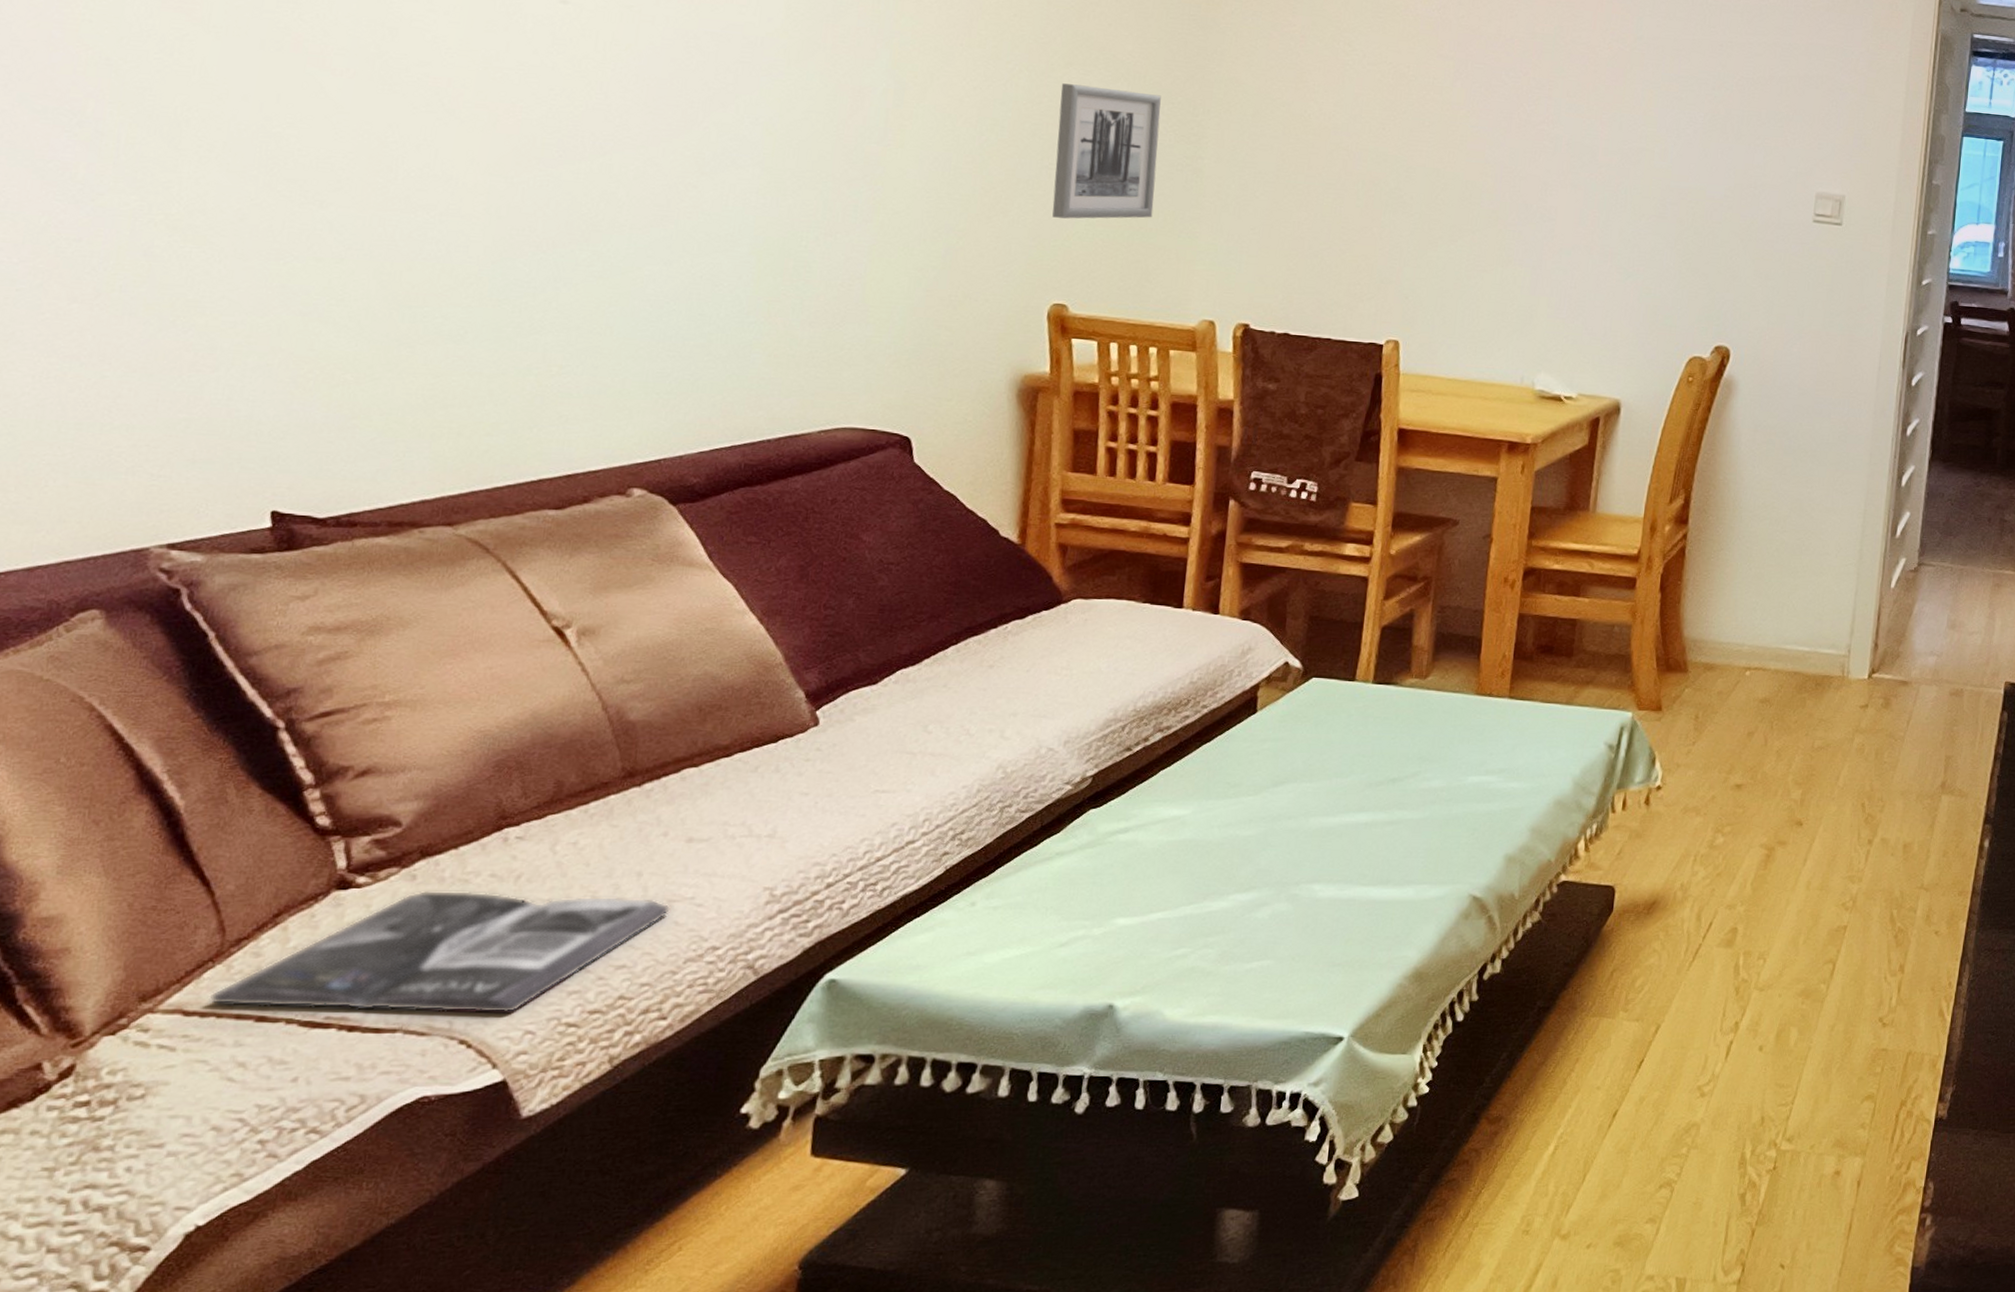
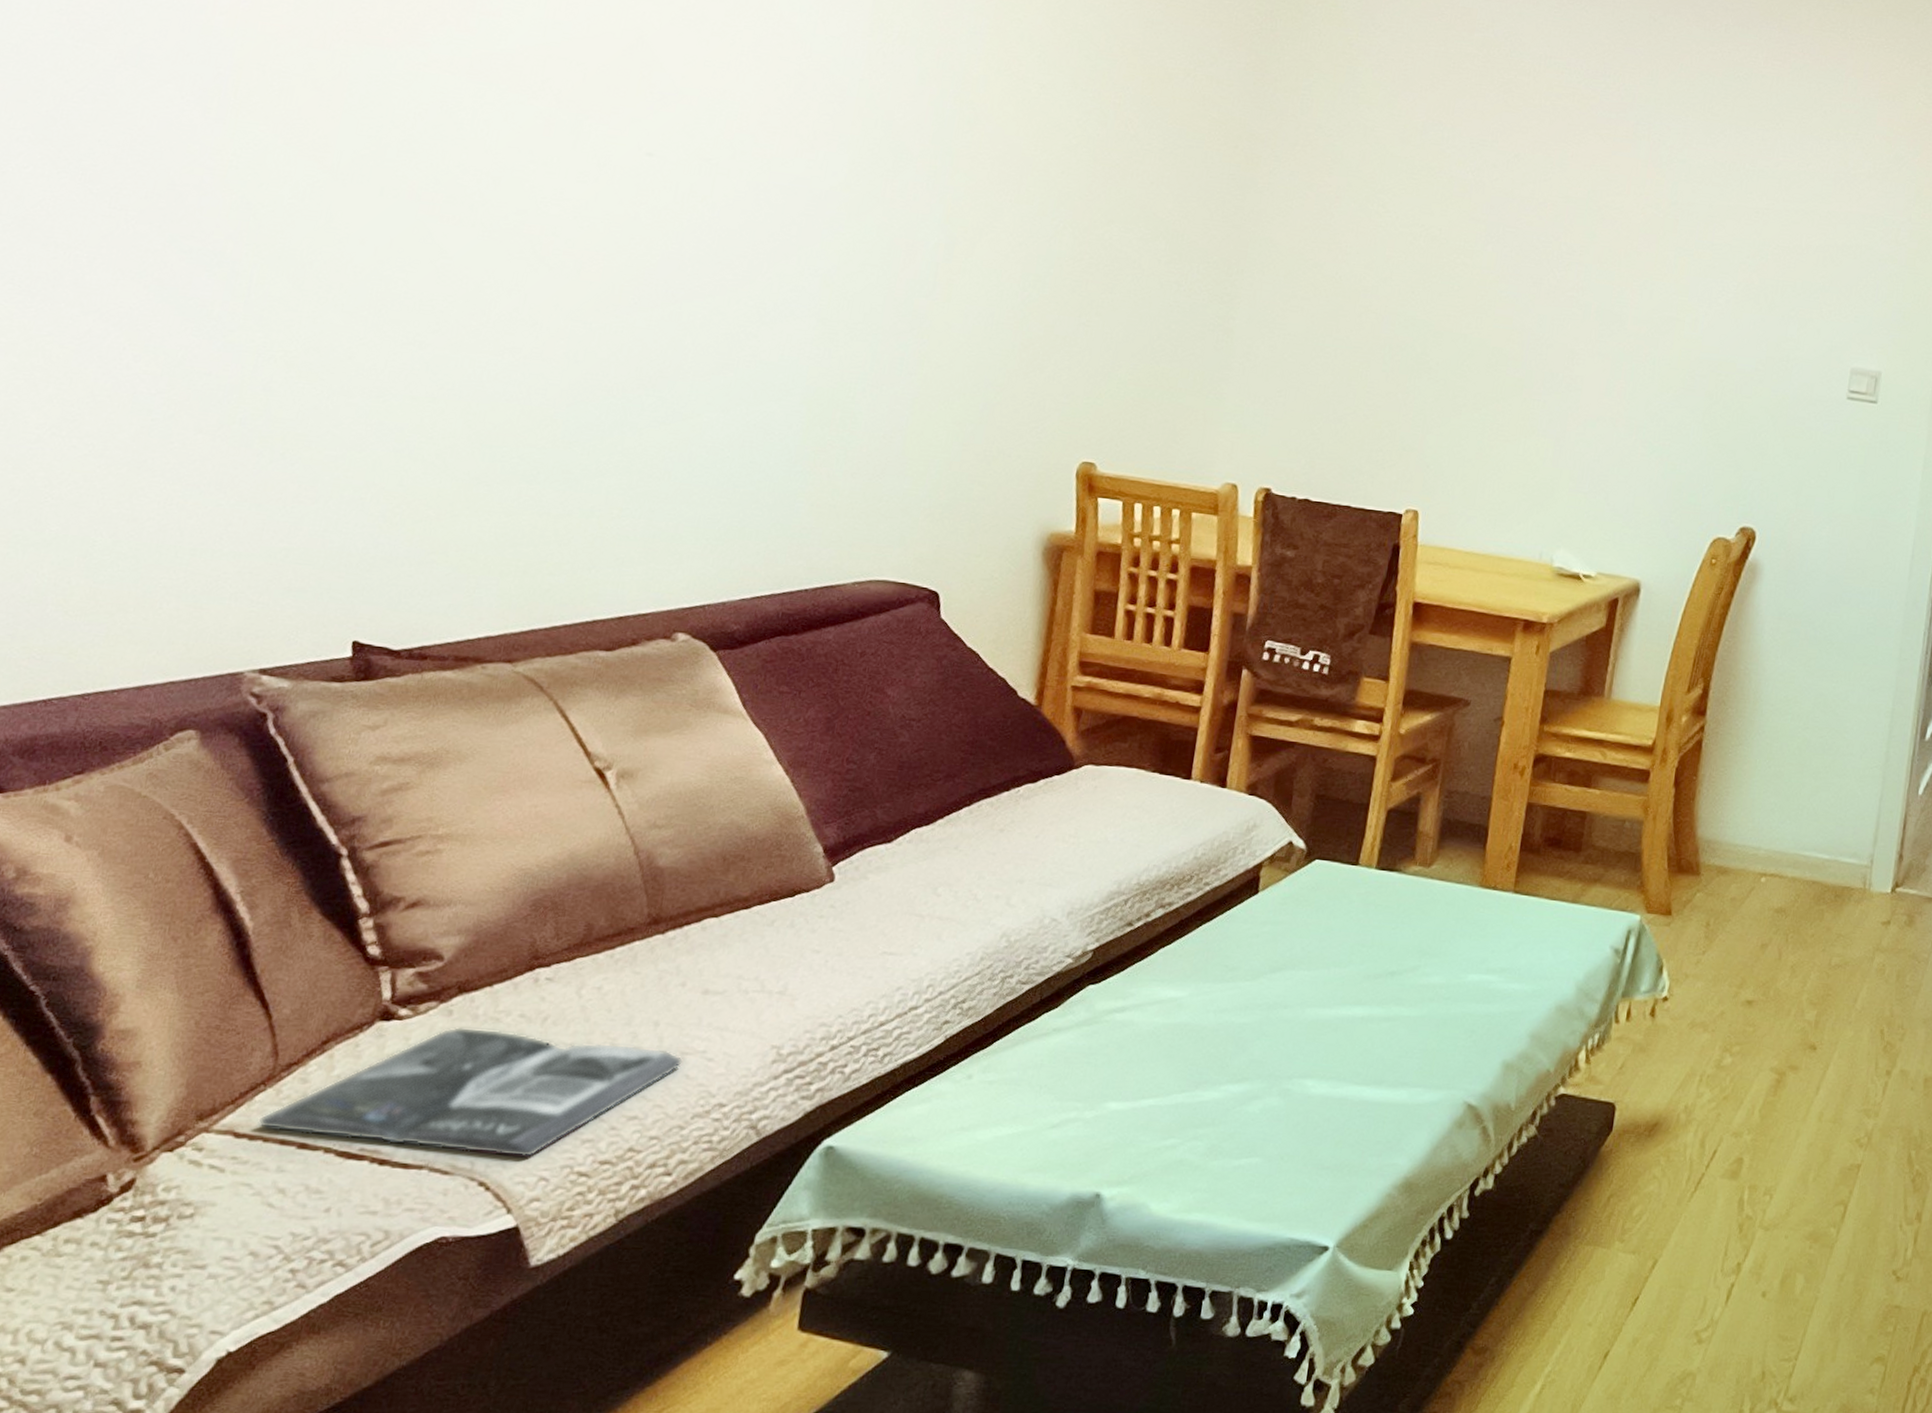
wall art: present [1052,83,1161,219] -> none [1086,240,1198,378]

